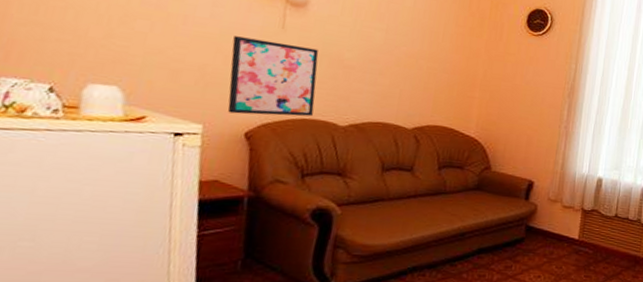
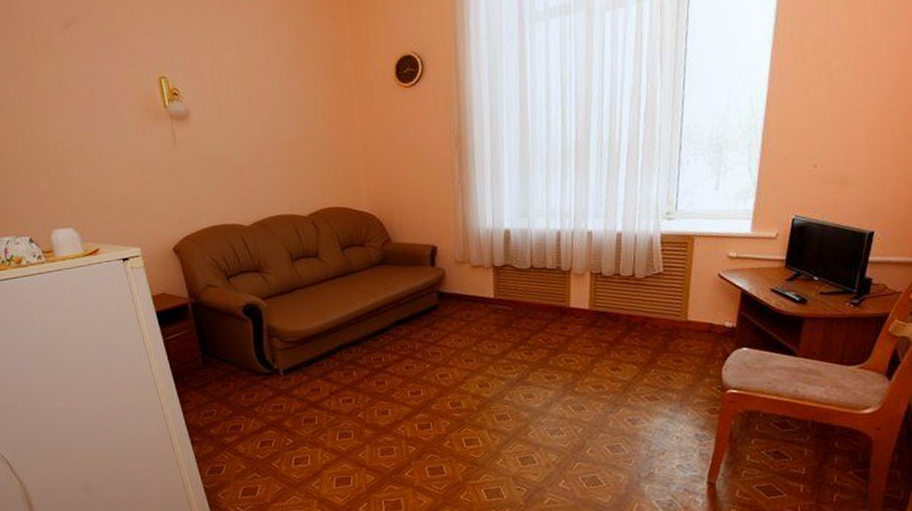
wall art: present [227,36,319,117] -> none [140,157,221,233]

